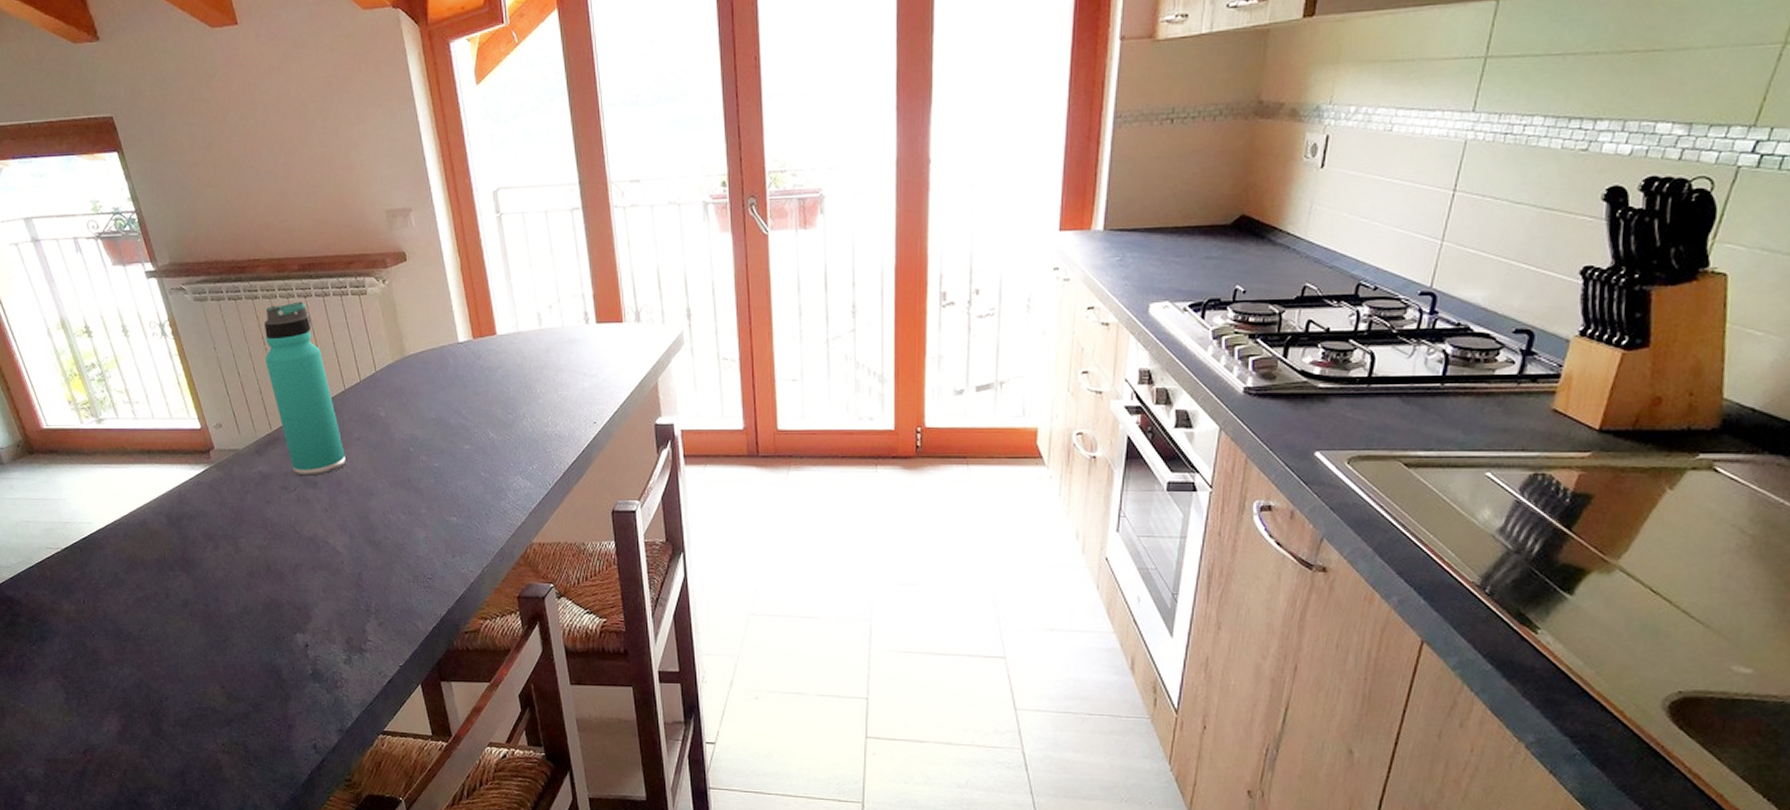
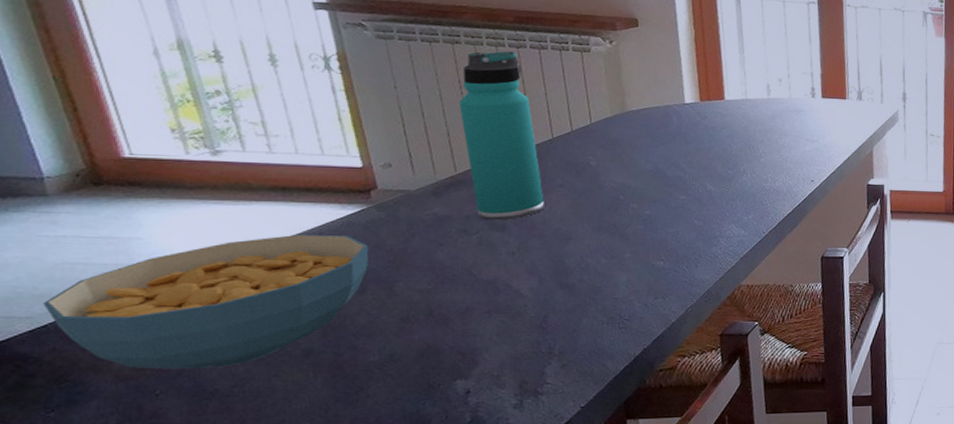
cereal bowl: none [15,493,218,614] -> present [43,234,369,369]

